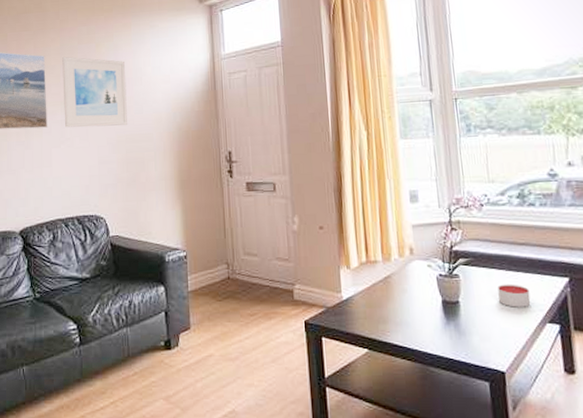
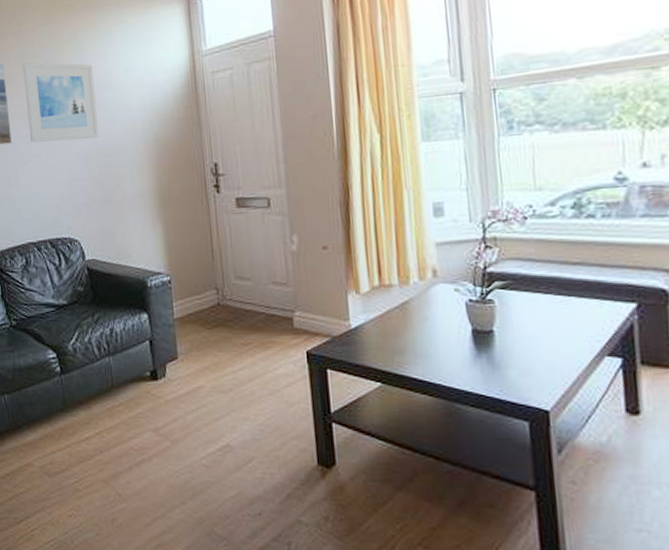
candle: present [498,284,531,308] -> none [543,310,586,338]

